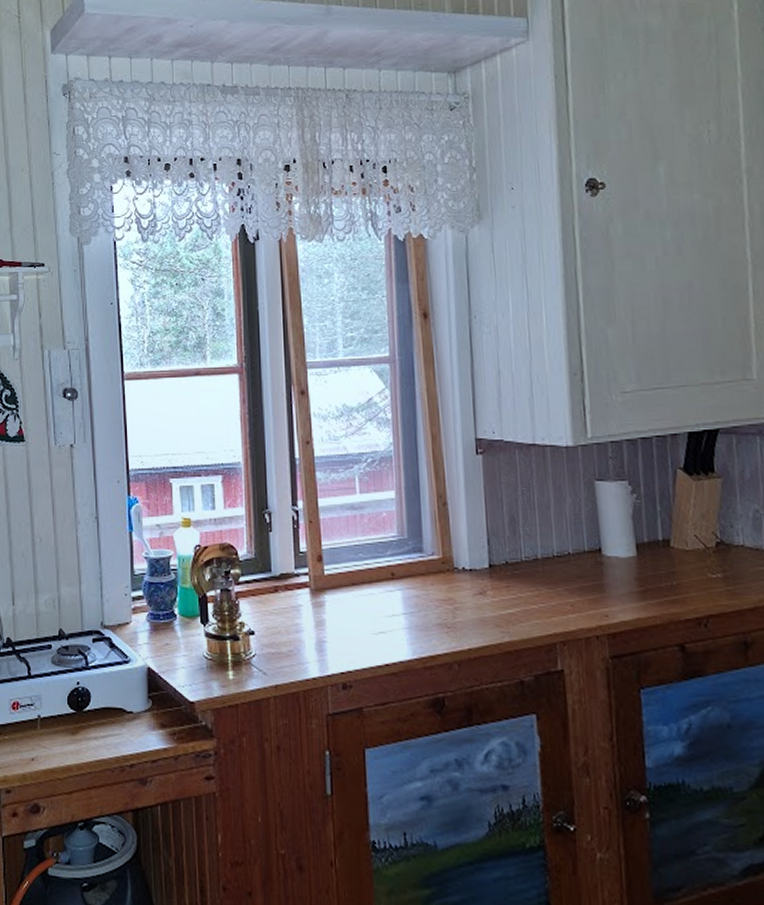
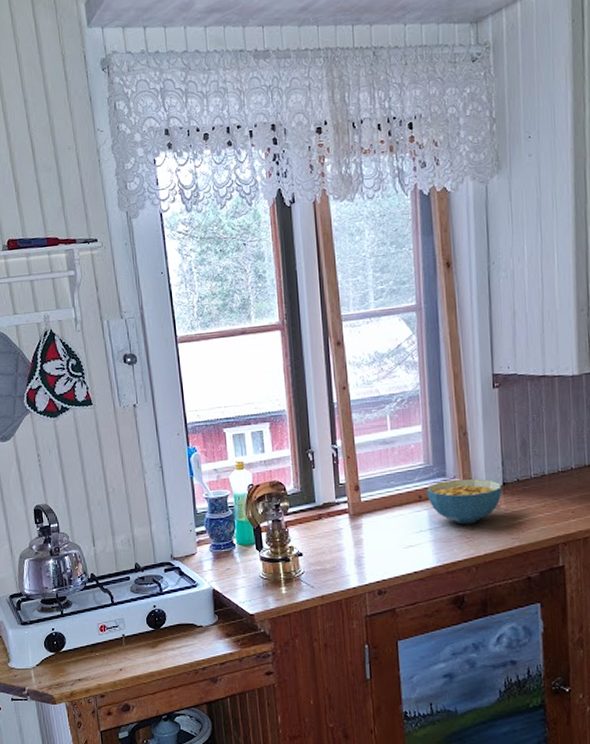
cereal bowl: none [400,556,488,611] -> present [426,478,502,524]

